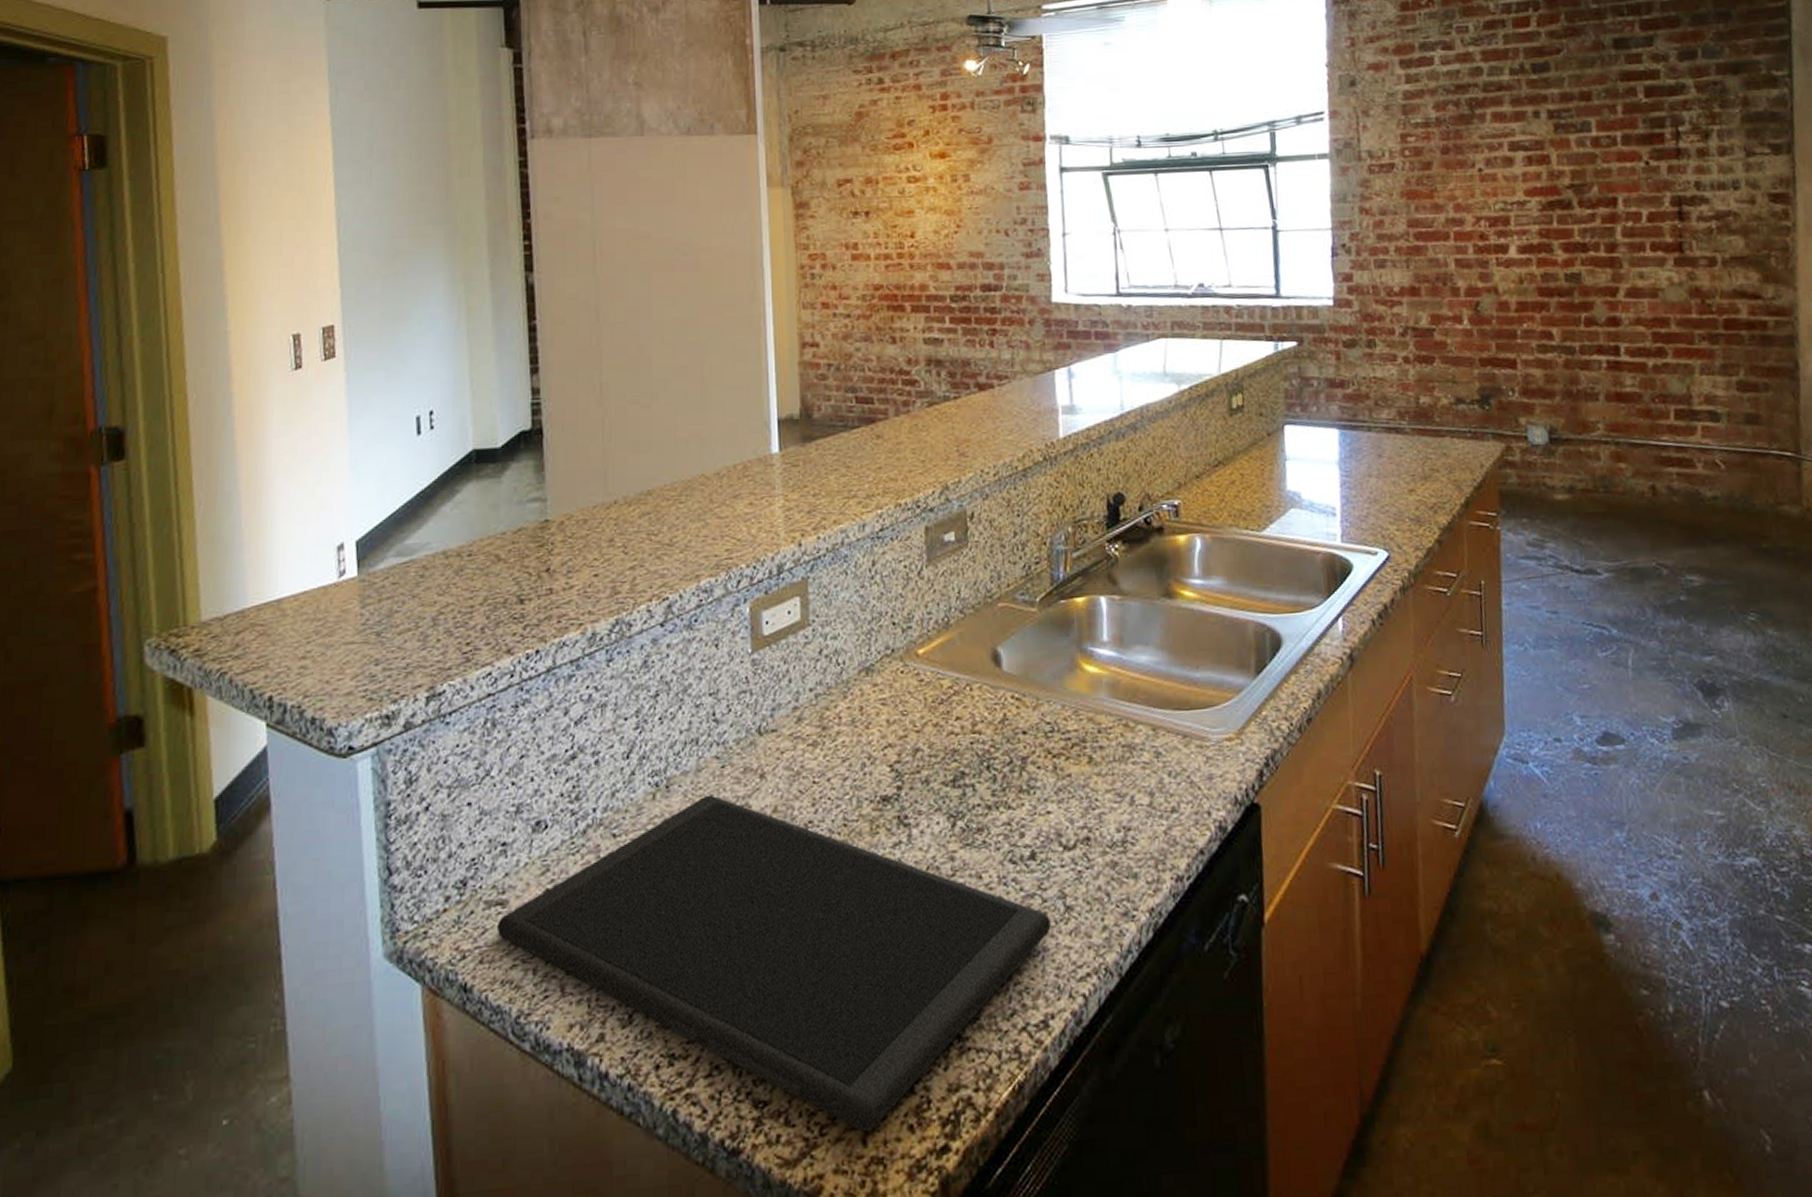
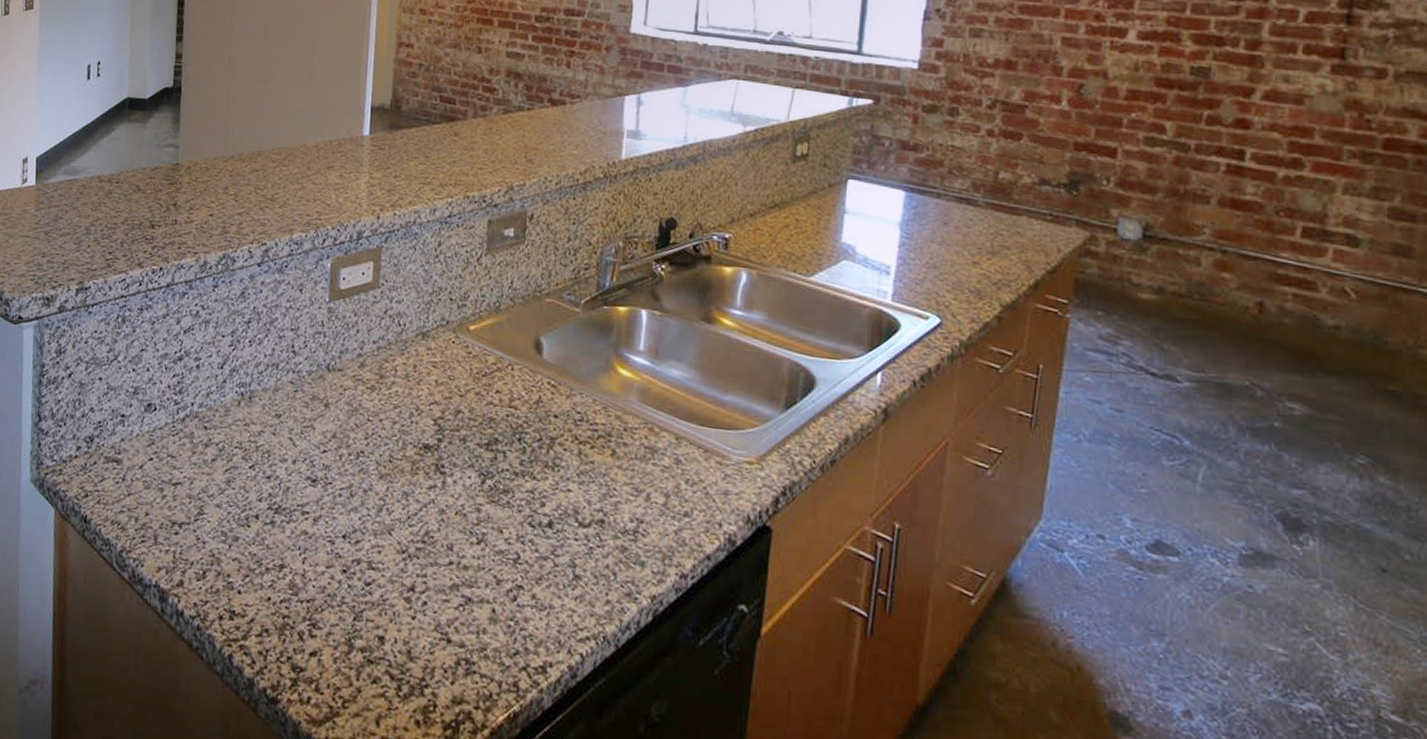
cutting board: present [496,794,1051,1132] -> none [111,411,559,715]

